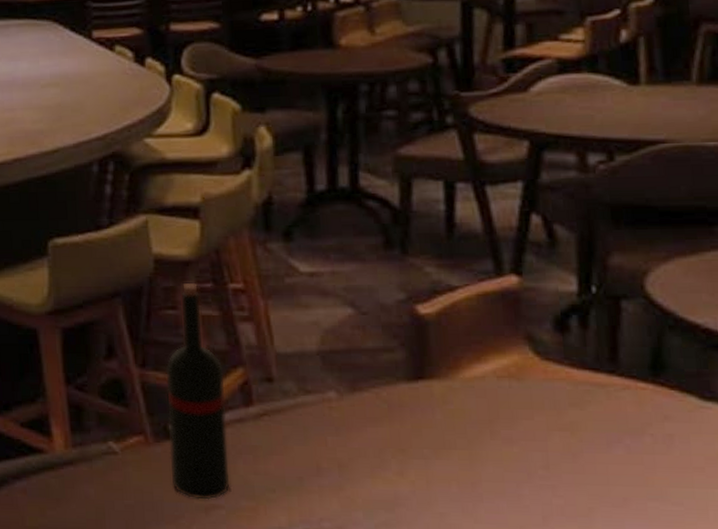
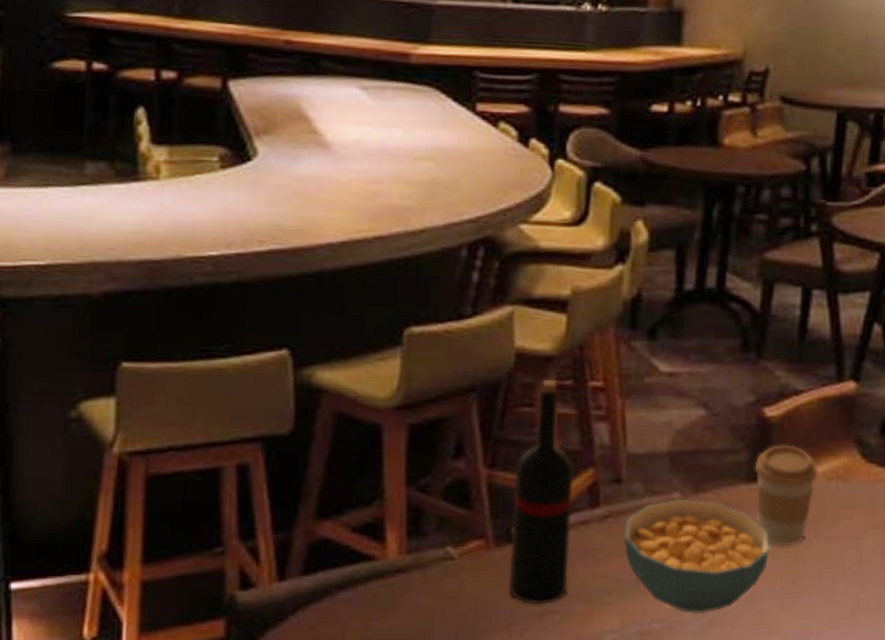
cereal bowl: none [281,399,441,514] -> present [624,500,770,613]
coffee cup: none [413,342,487,448] -> present [754,444,818,547]

